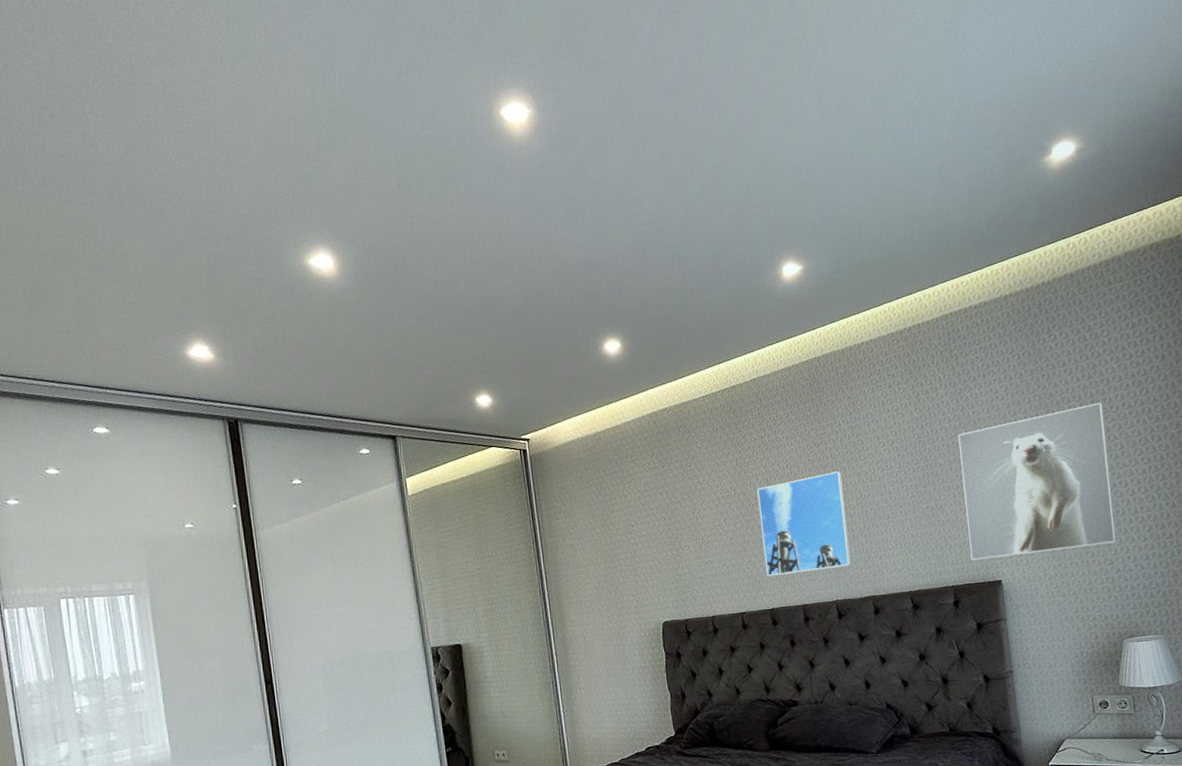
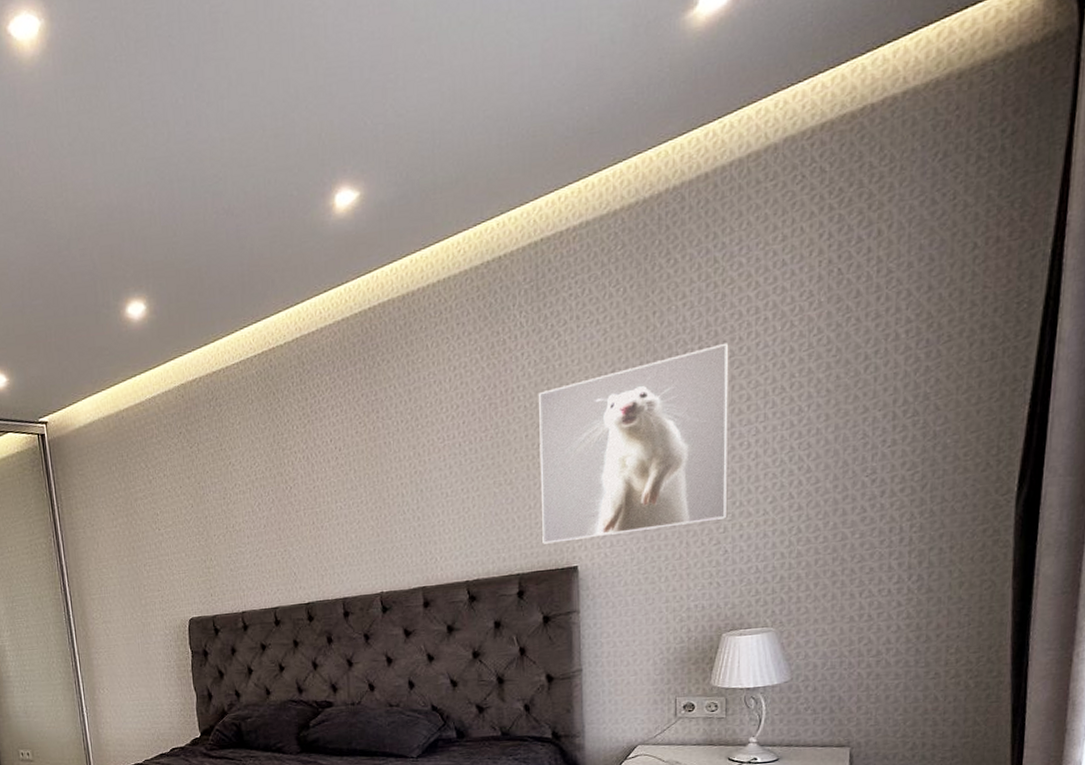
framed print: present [757,471,852,577] -> none [296,444,401,568]

